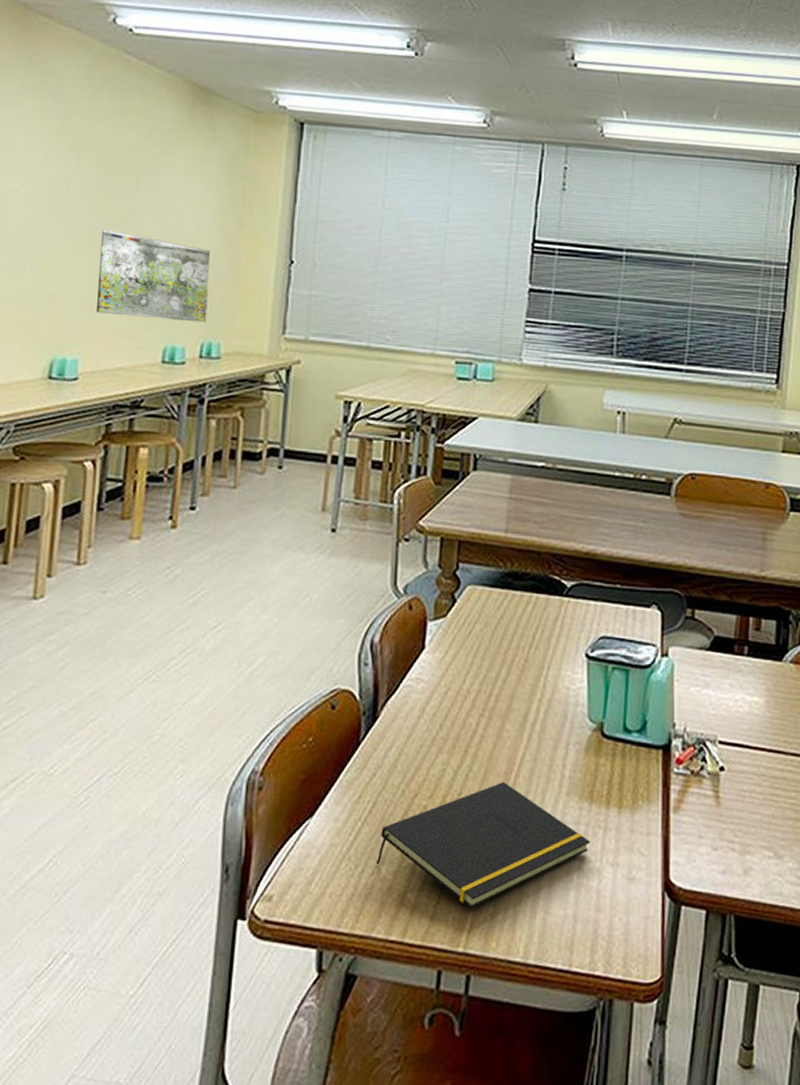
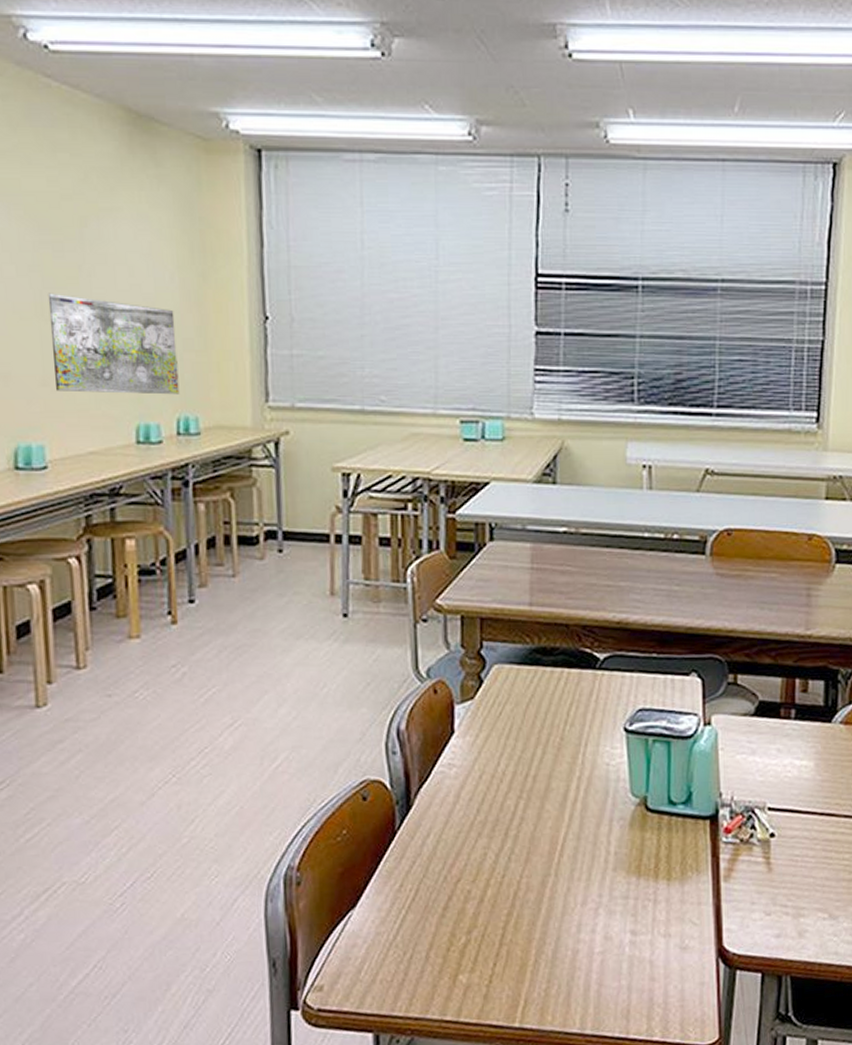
notepad: present [376,781,591,909] -> none [424,861,641,986]

